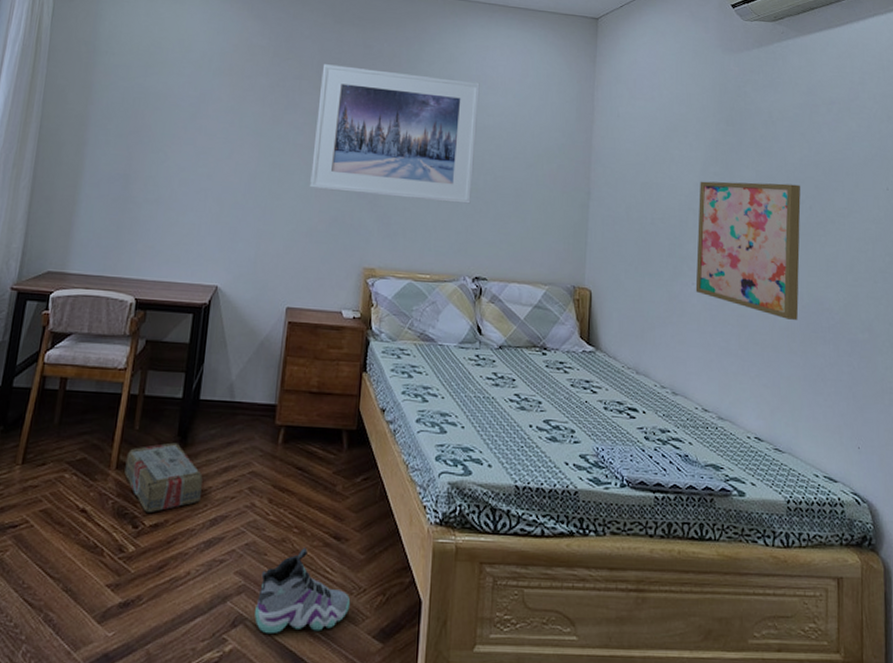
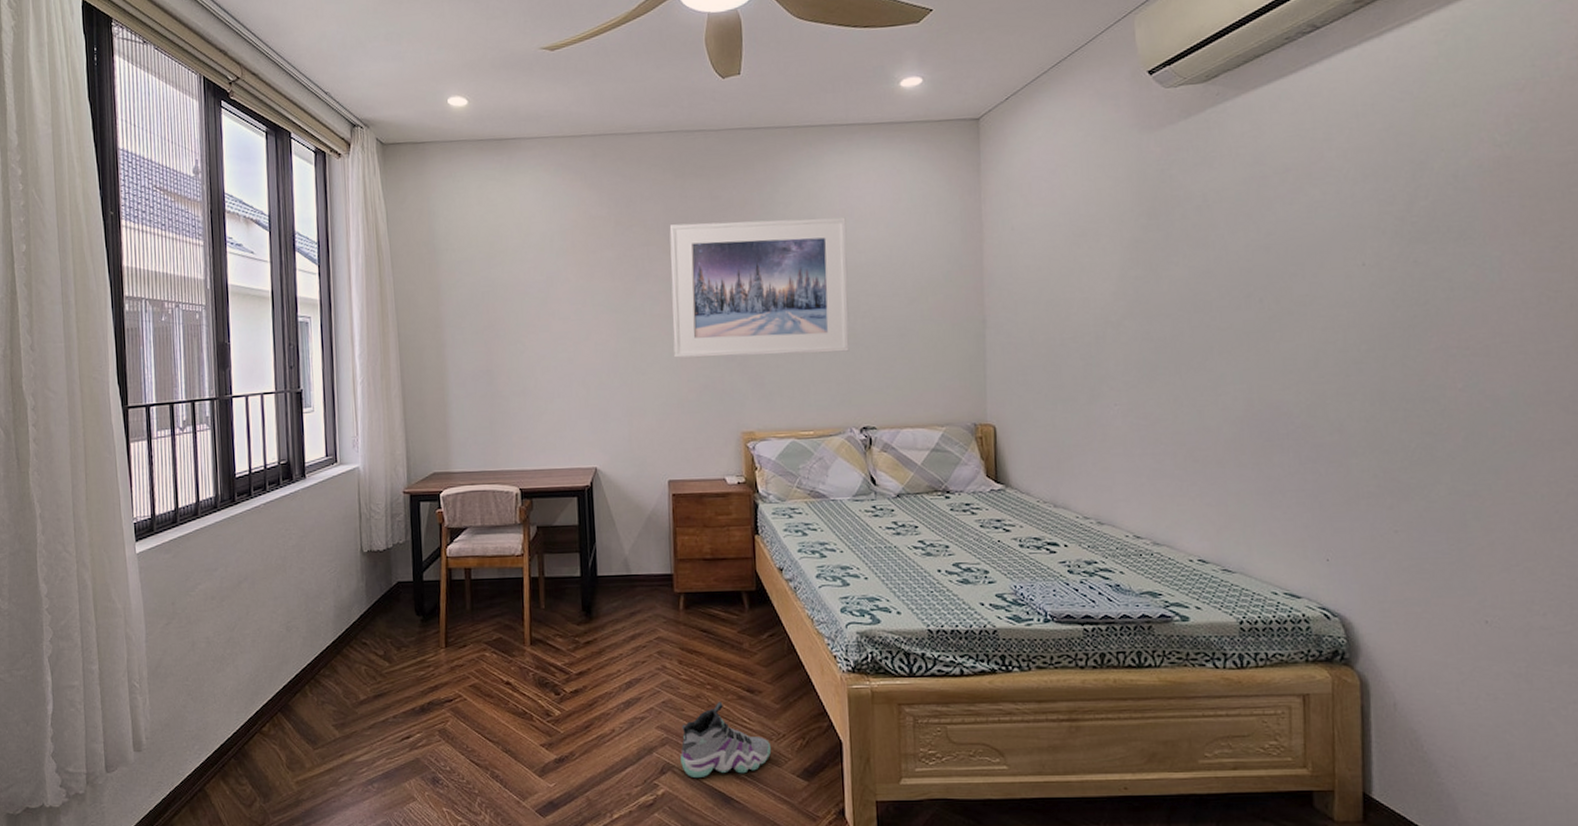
carton: present [124,442,203,512] -> none [538,617,613,680]
wall art: present [695,181,801,320] -> none [1117,275,1248,431]

